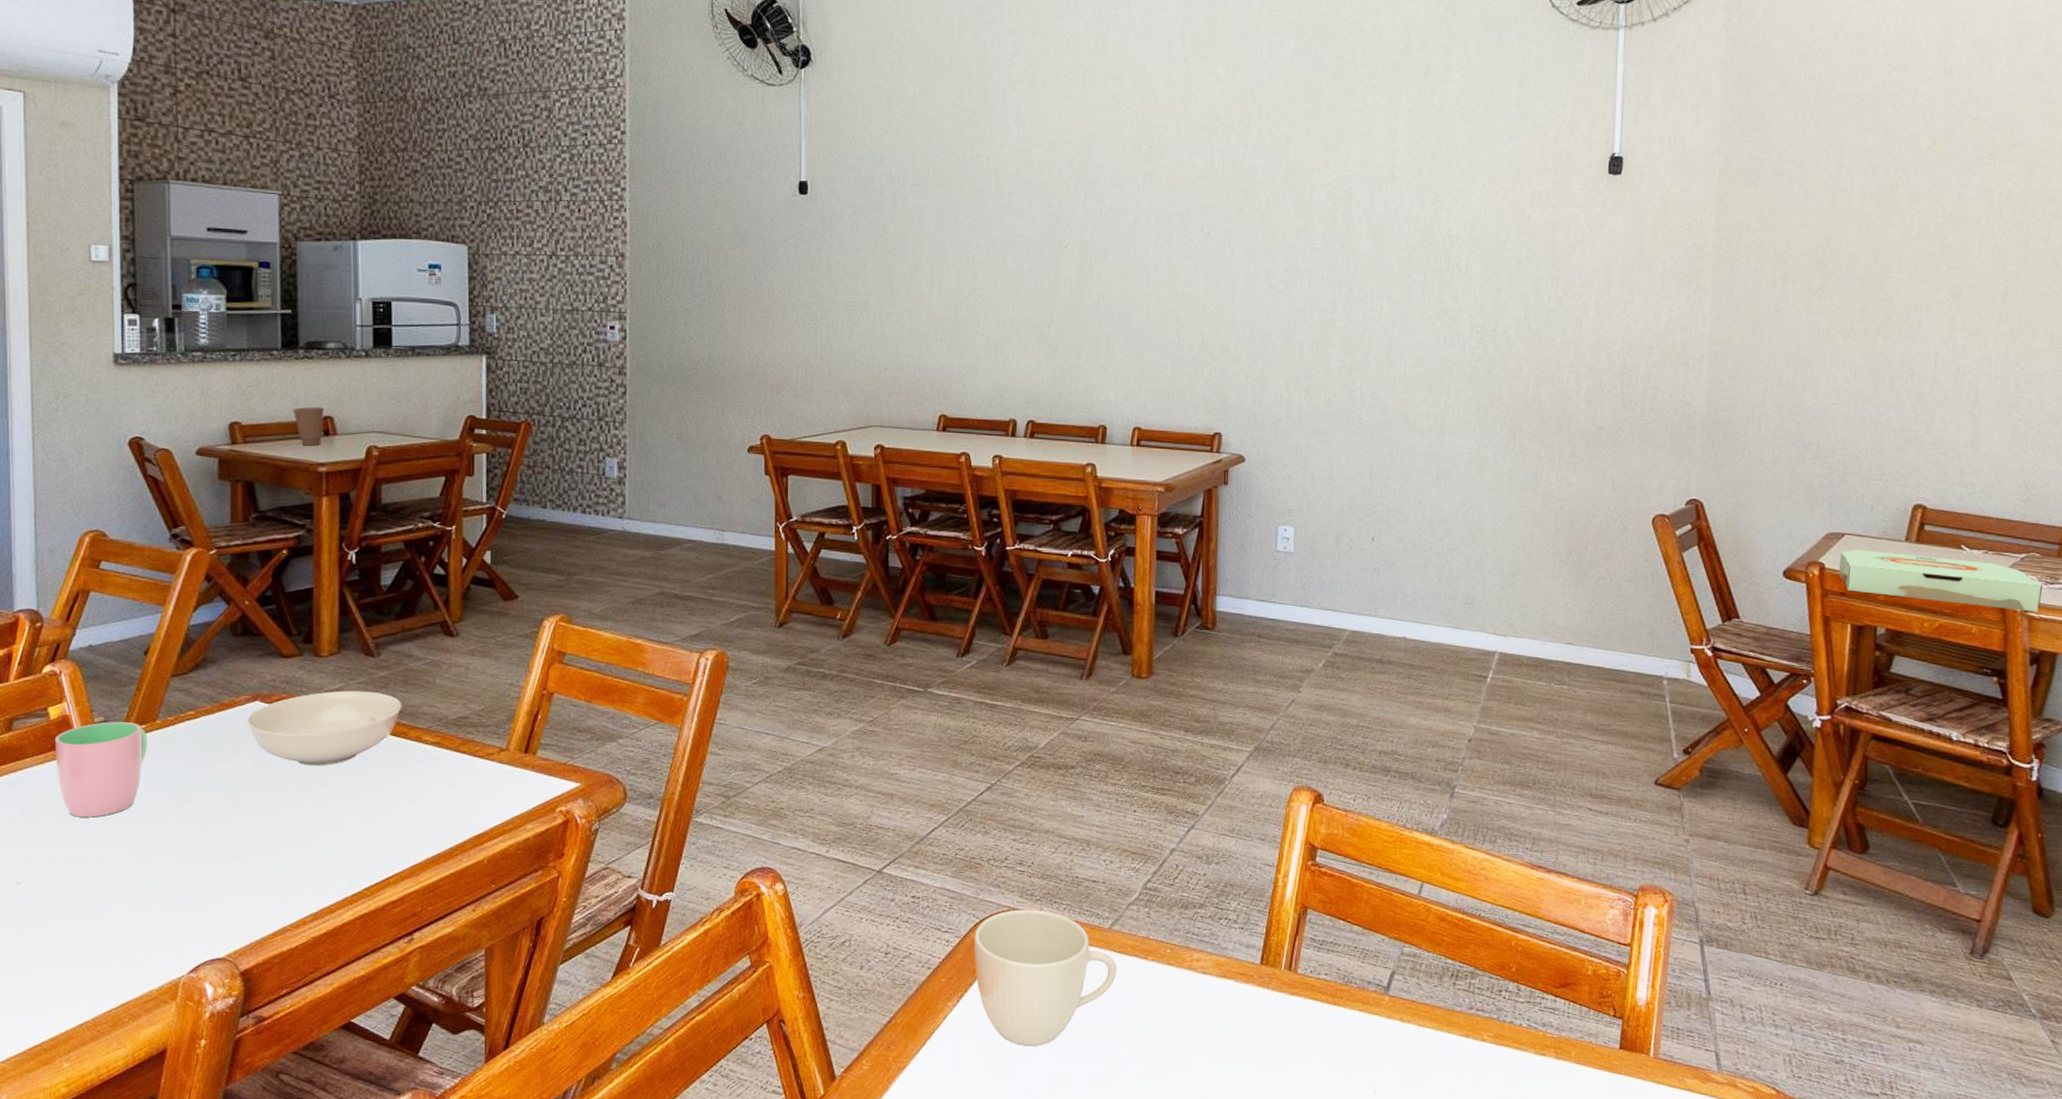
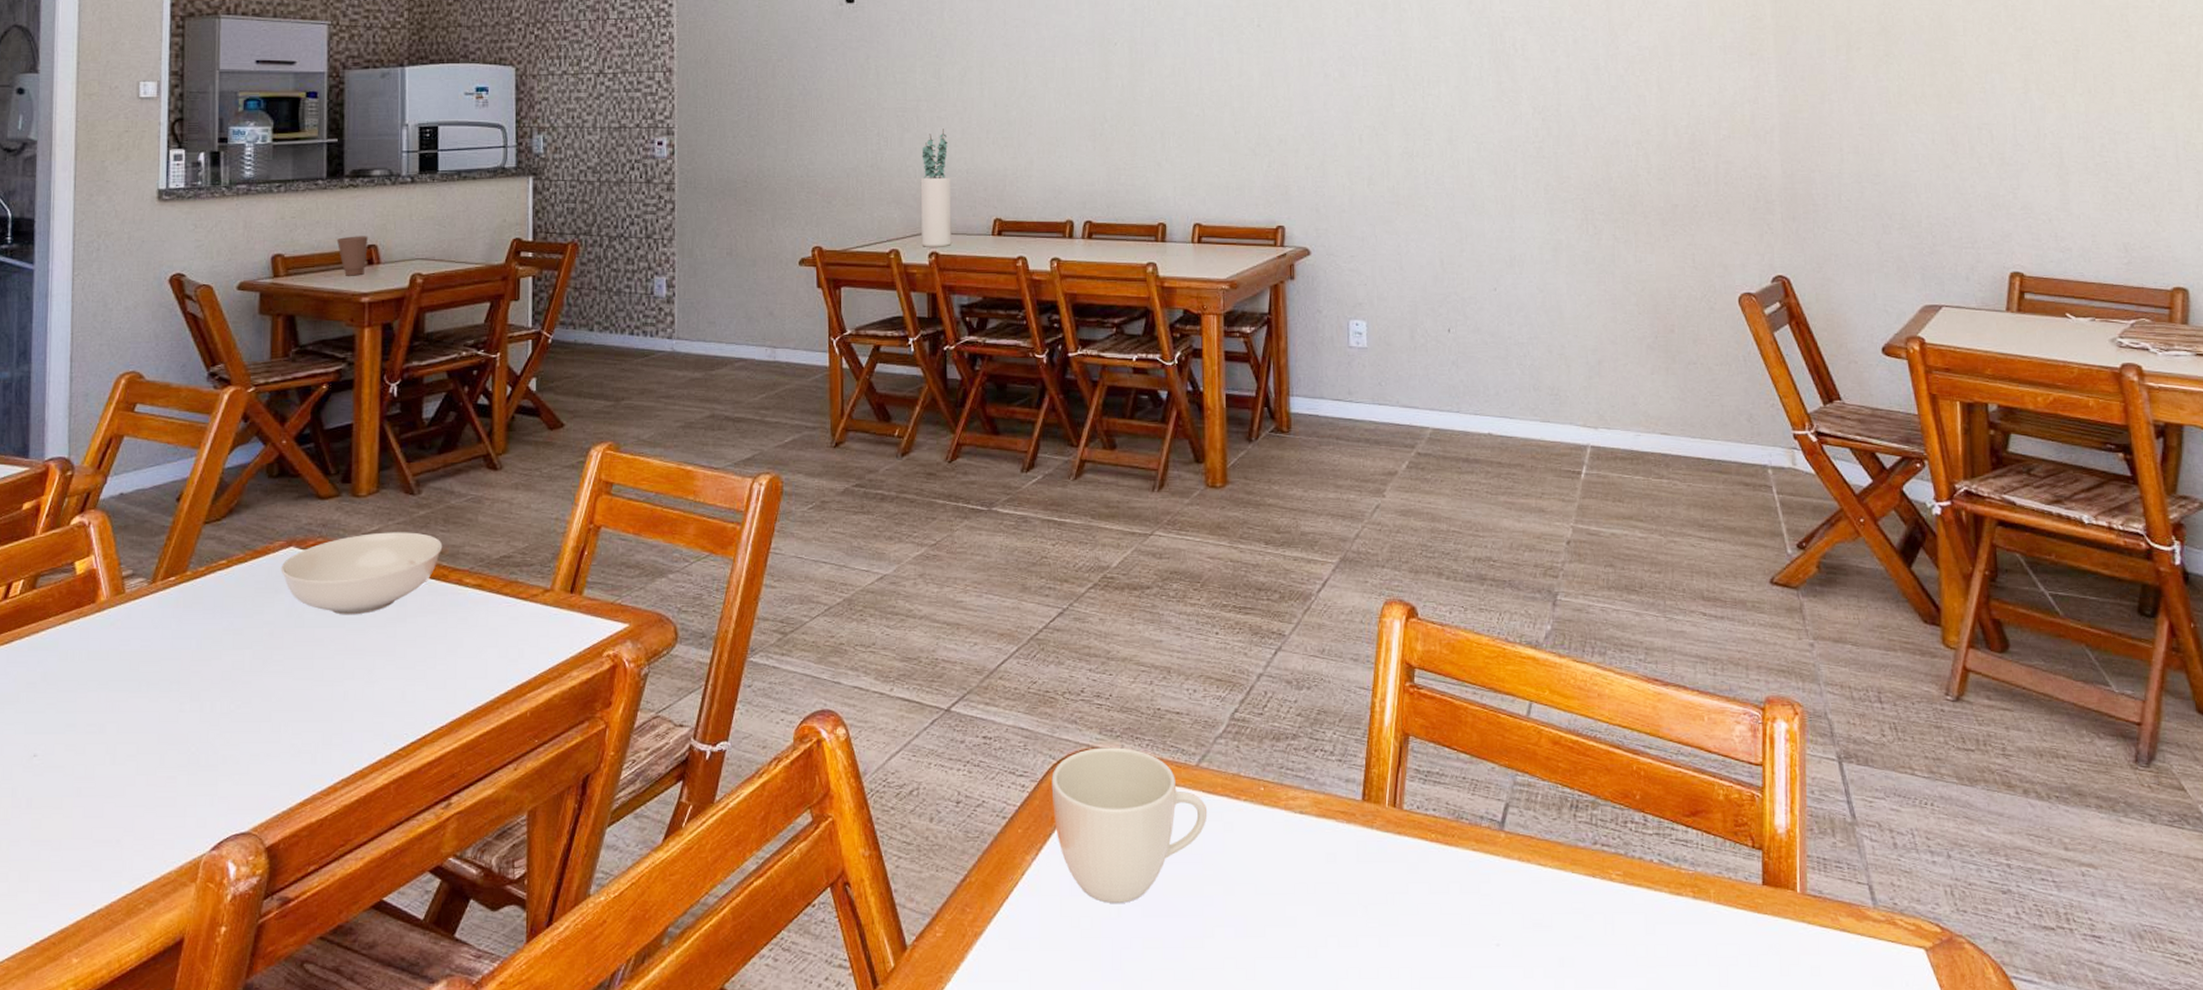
cup: present [54,722,148,818] -> none [79,575,177,680]
vase: none [867,324,899,441] -> present [920,129,951,247]
pizza box: present [1839,549,2042,612] -> none [1939,322,2158,382]

